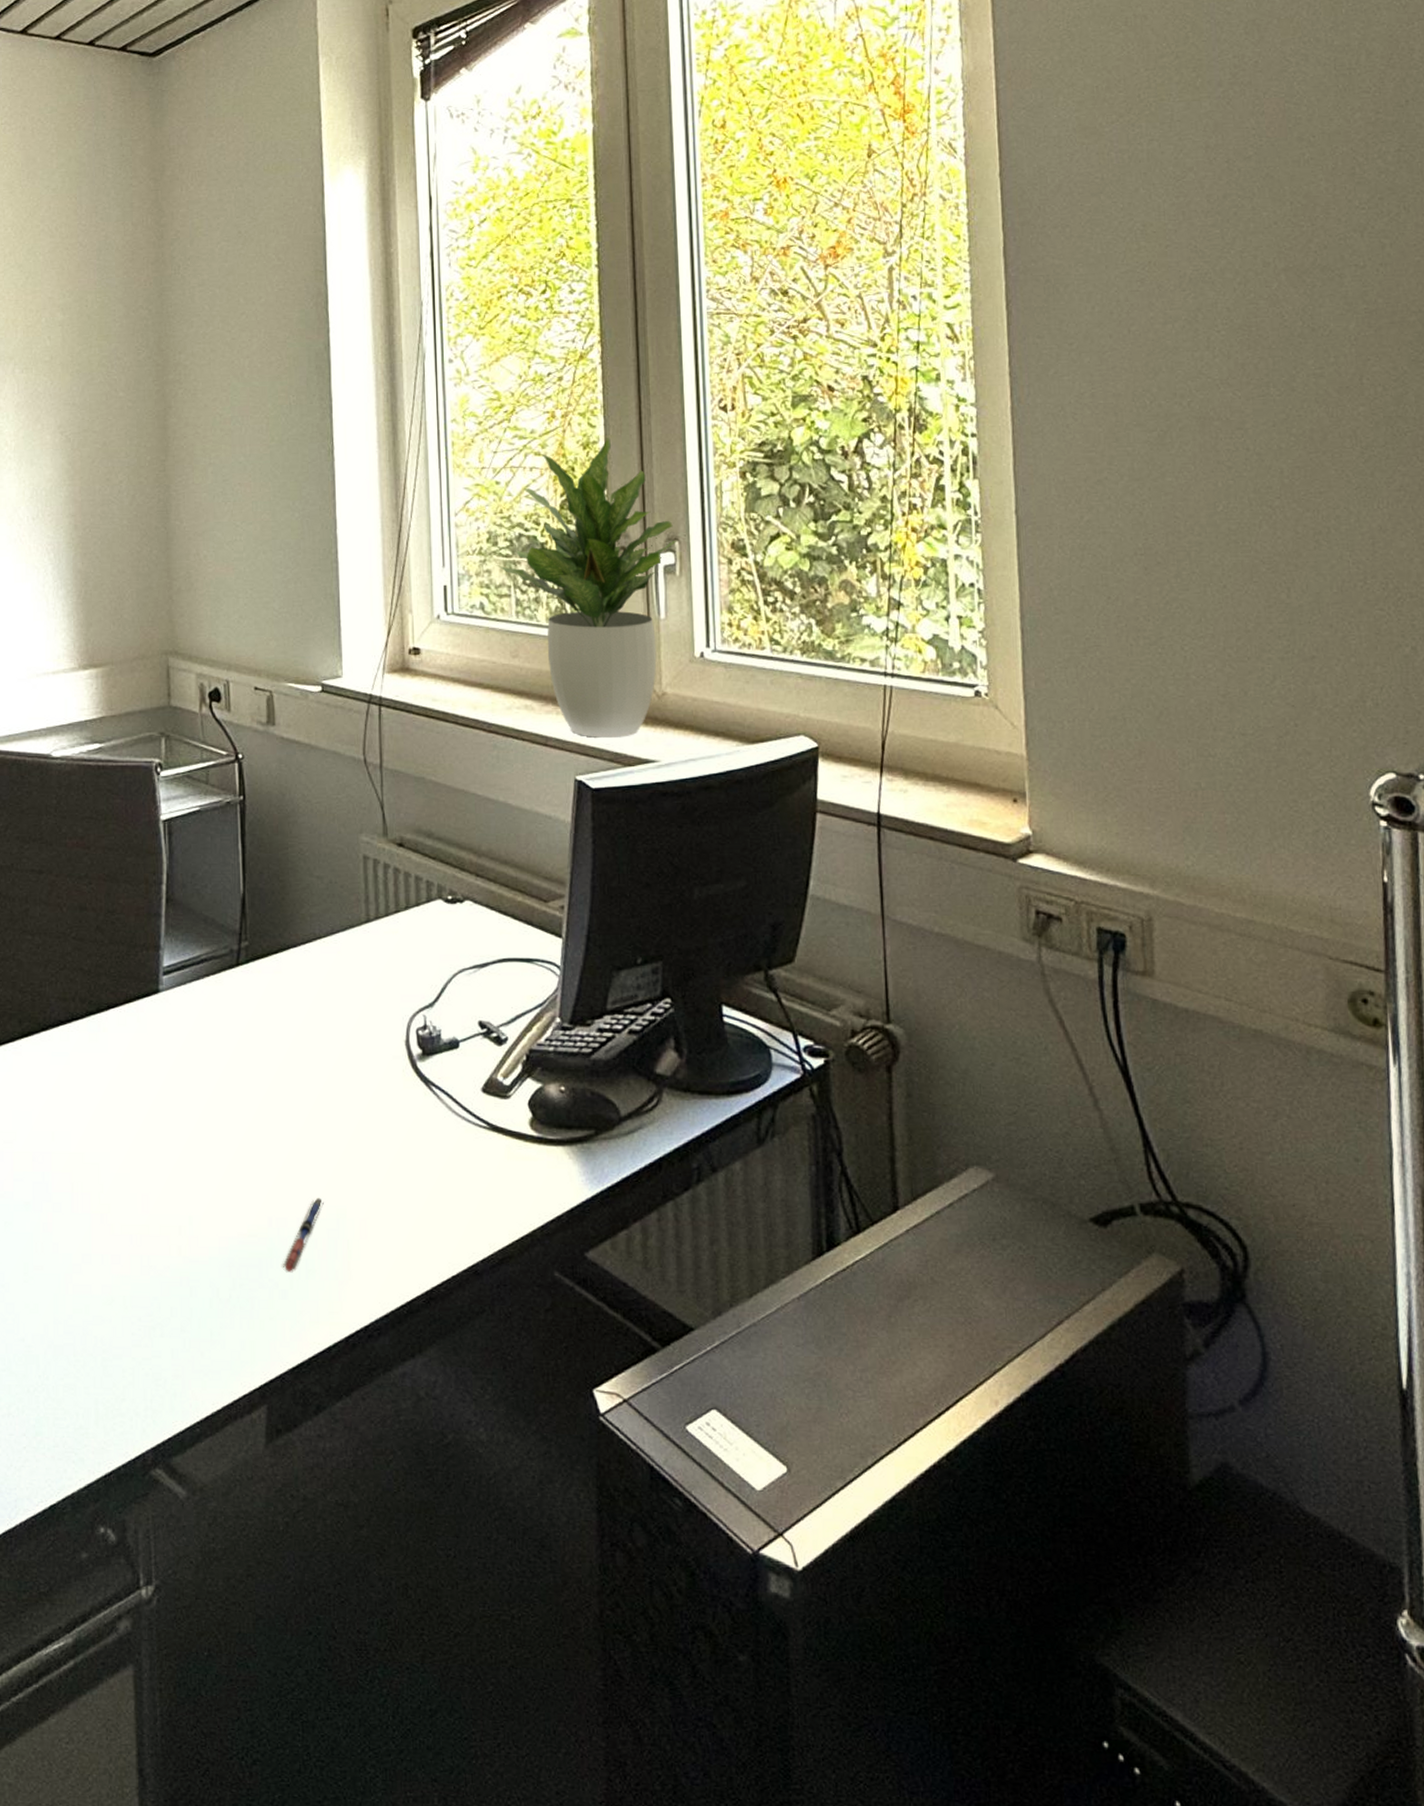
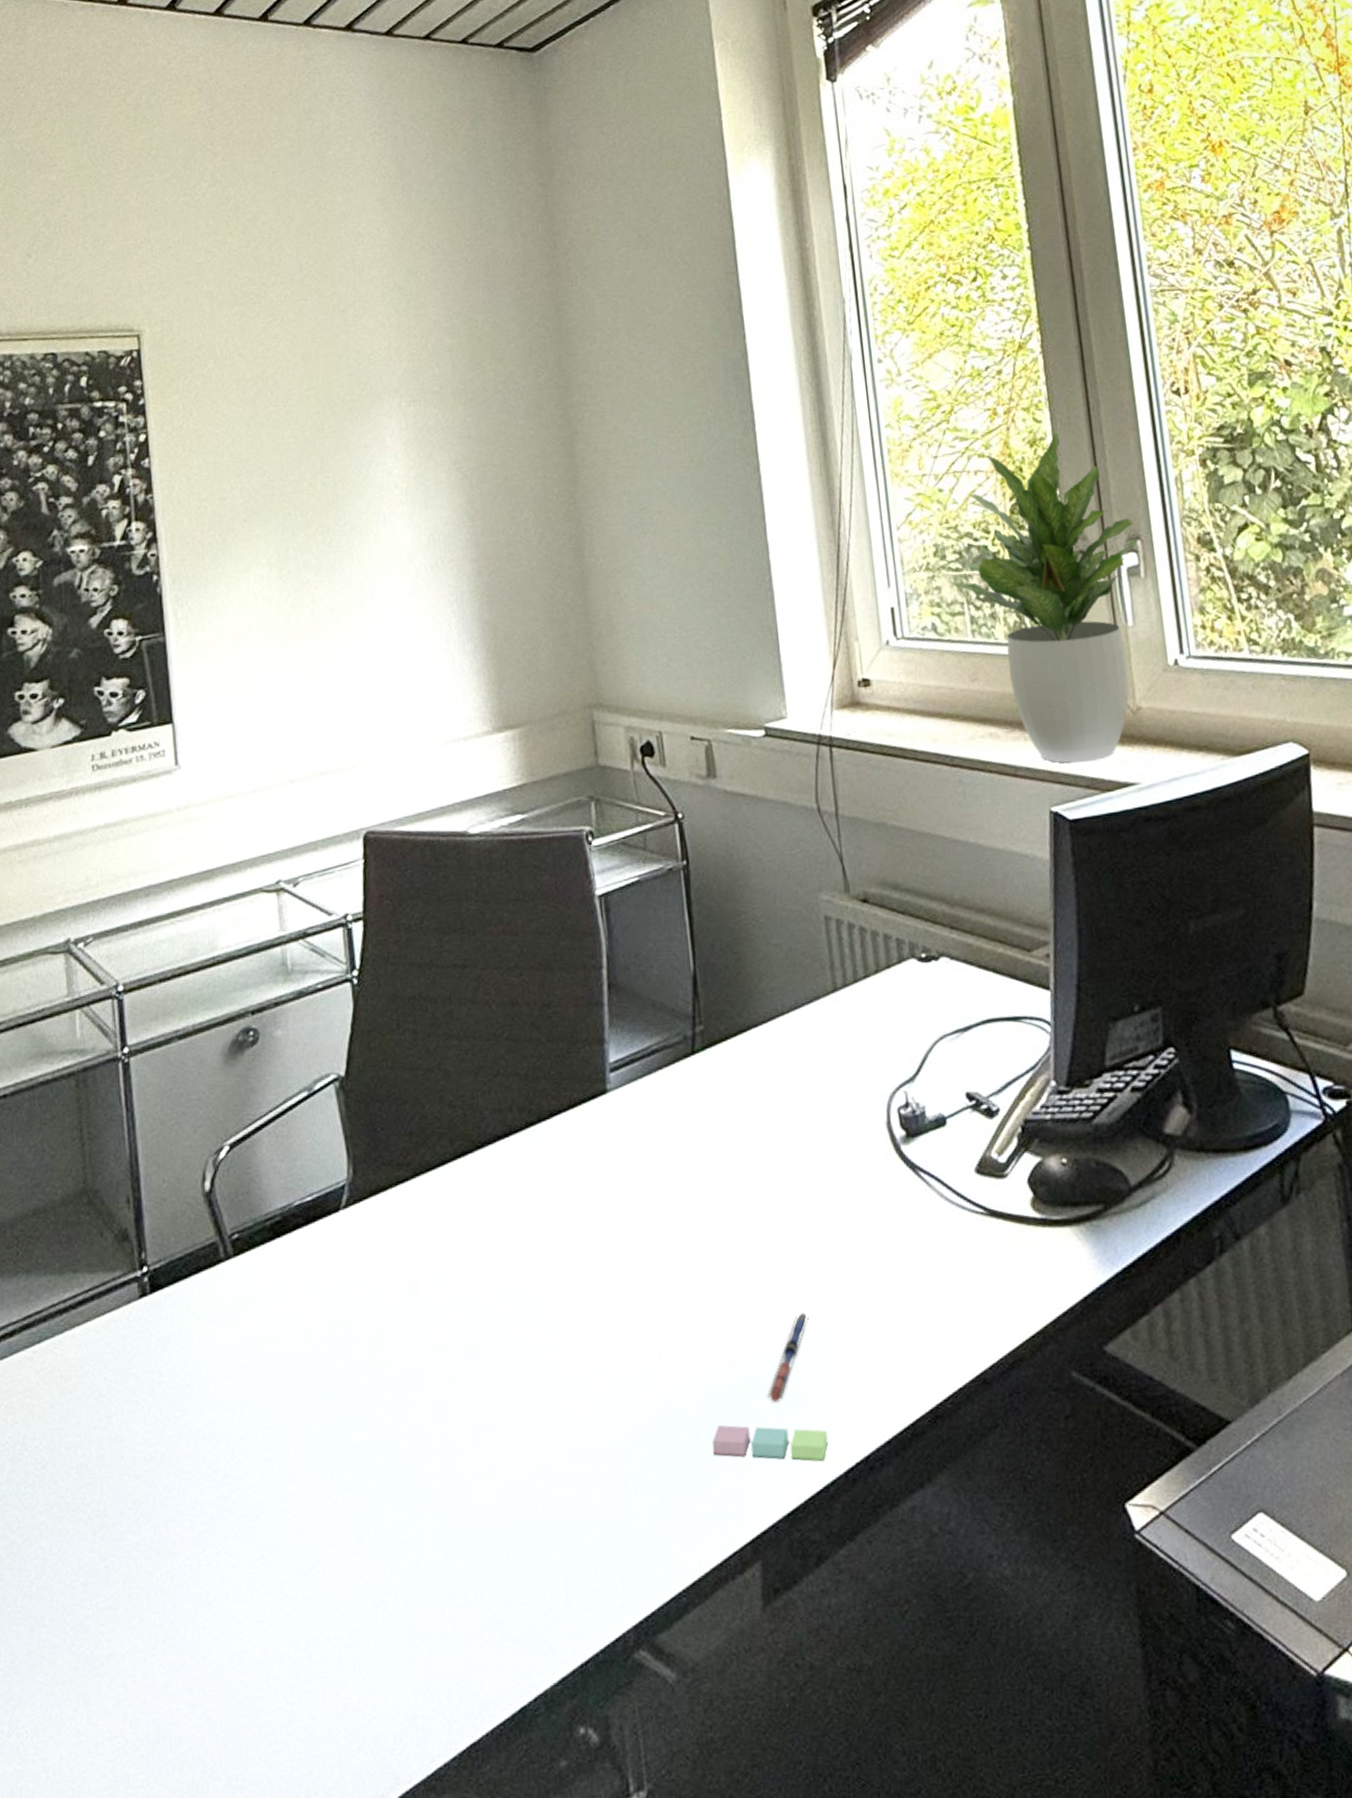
sticky notes: none [232,1286,333,1327] -> present [712,1424,828,1462]

